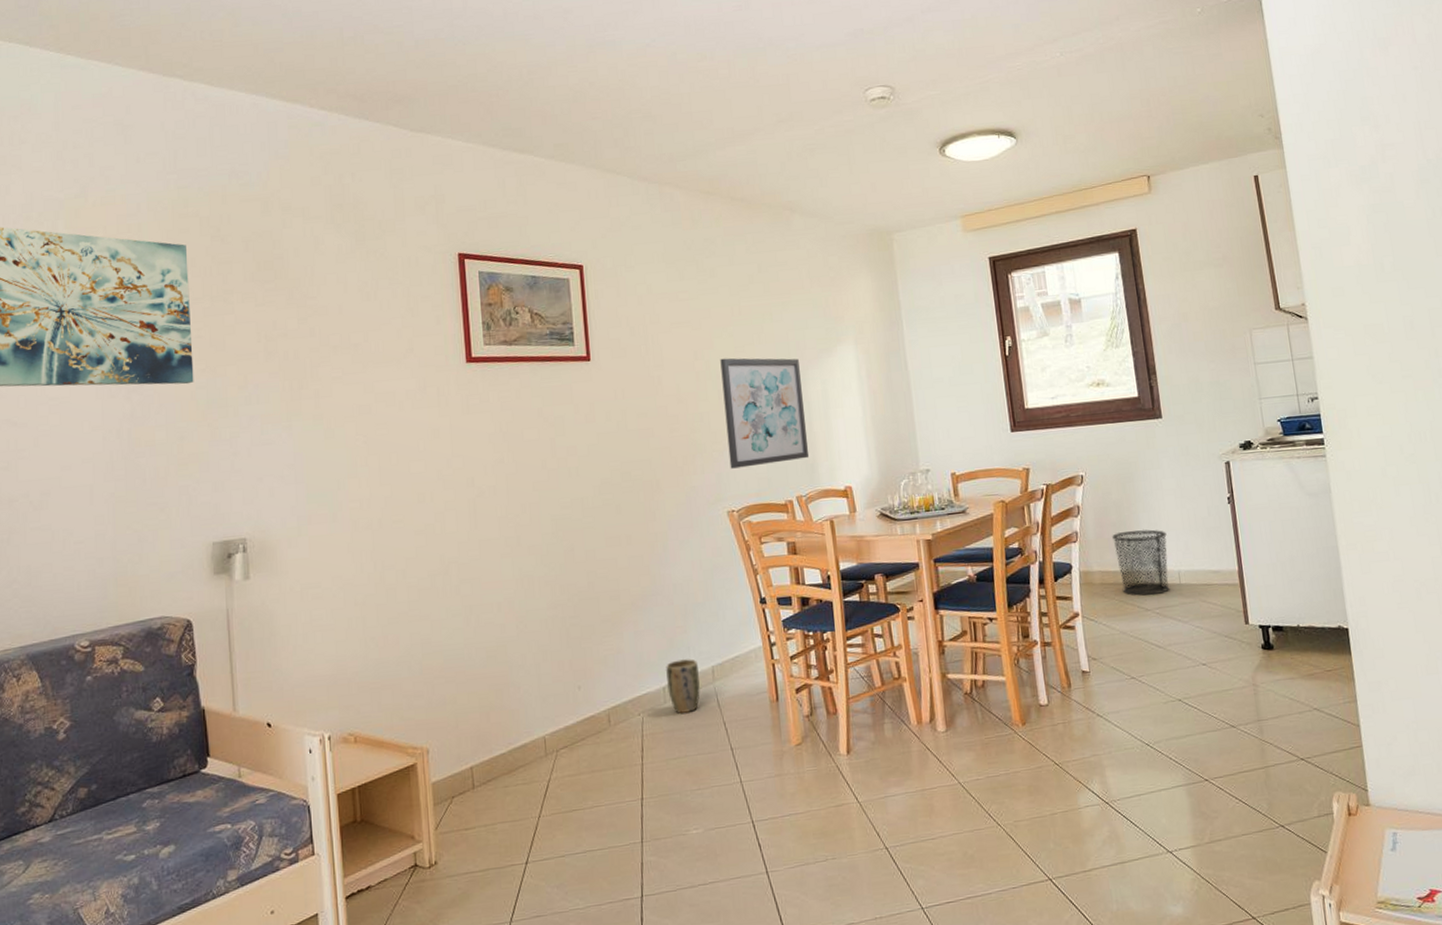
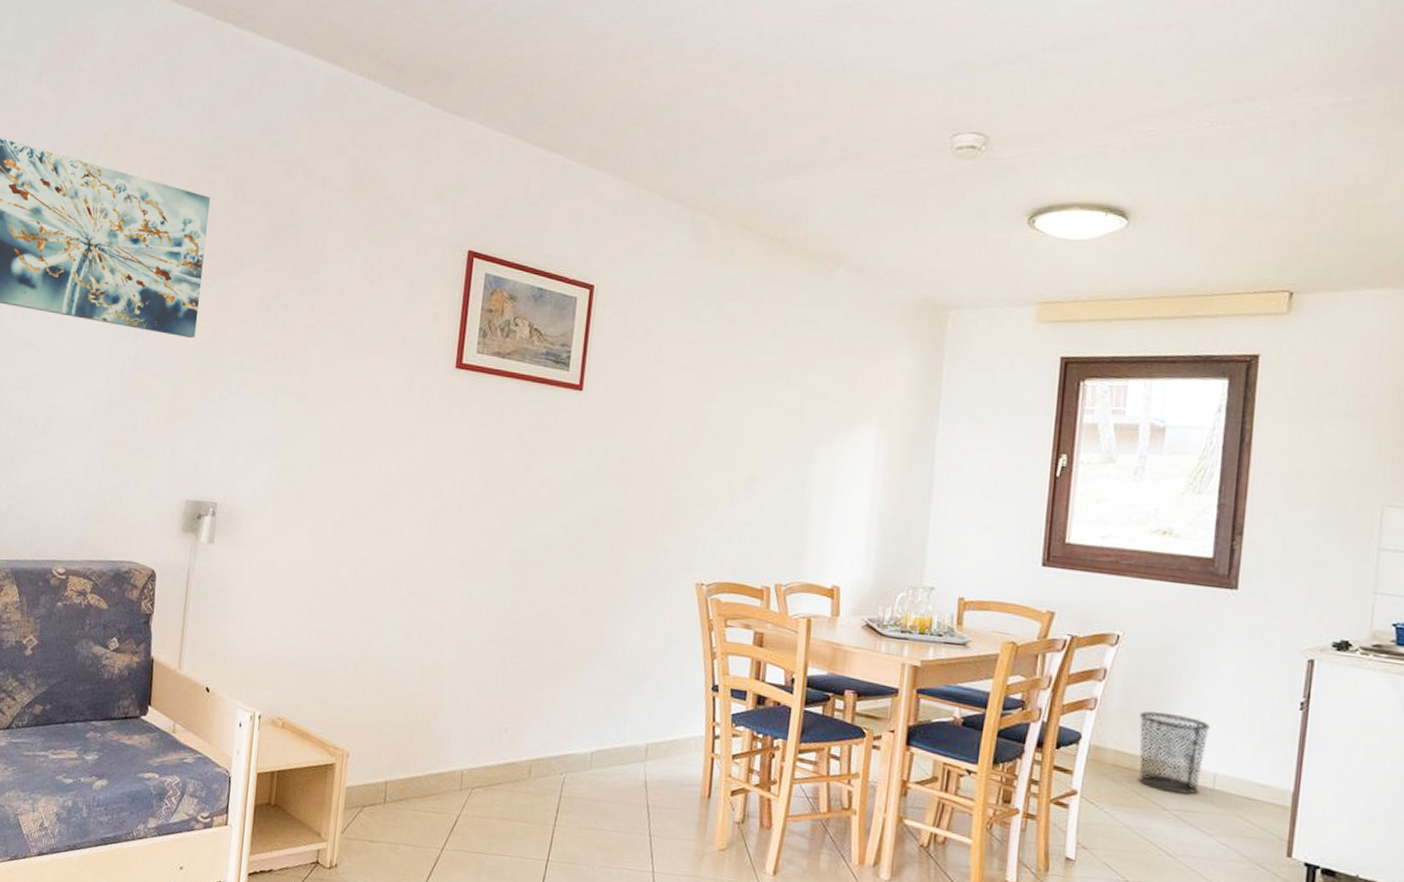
plant pot: present [665,658,700,714] -> none [595,727,632,786]
wall art: present [720,358,810,469] -> none [708,415,809,545]

